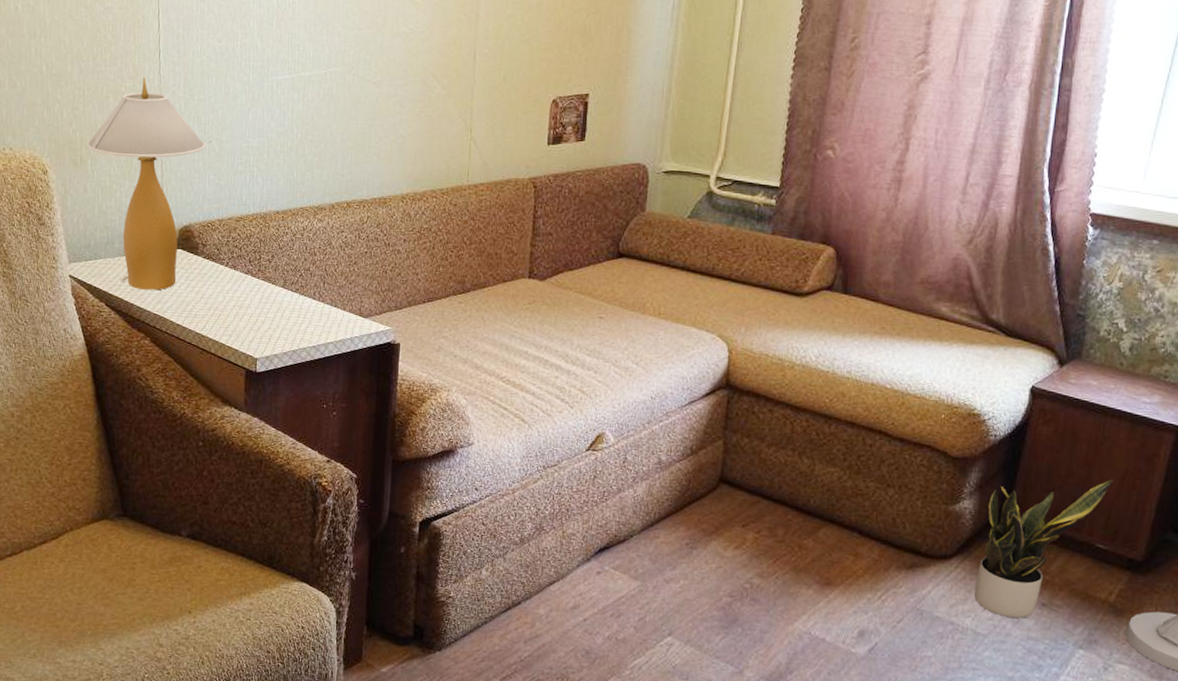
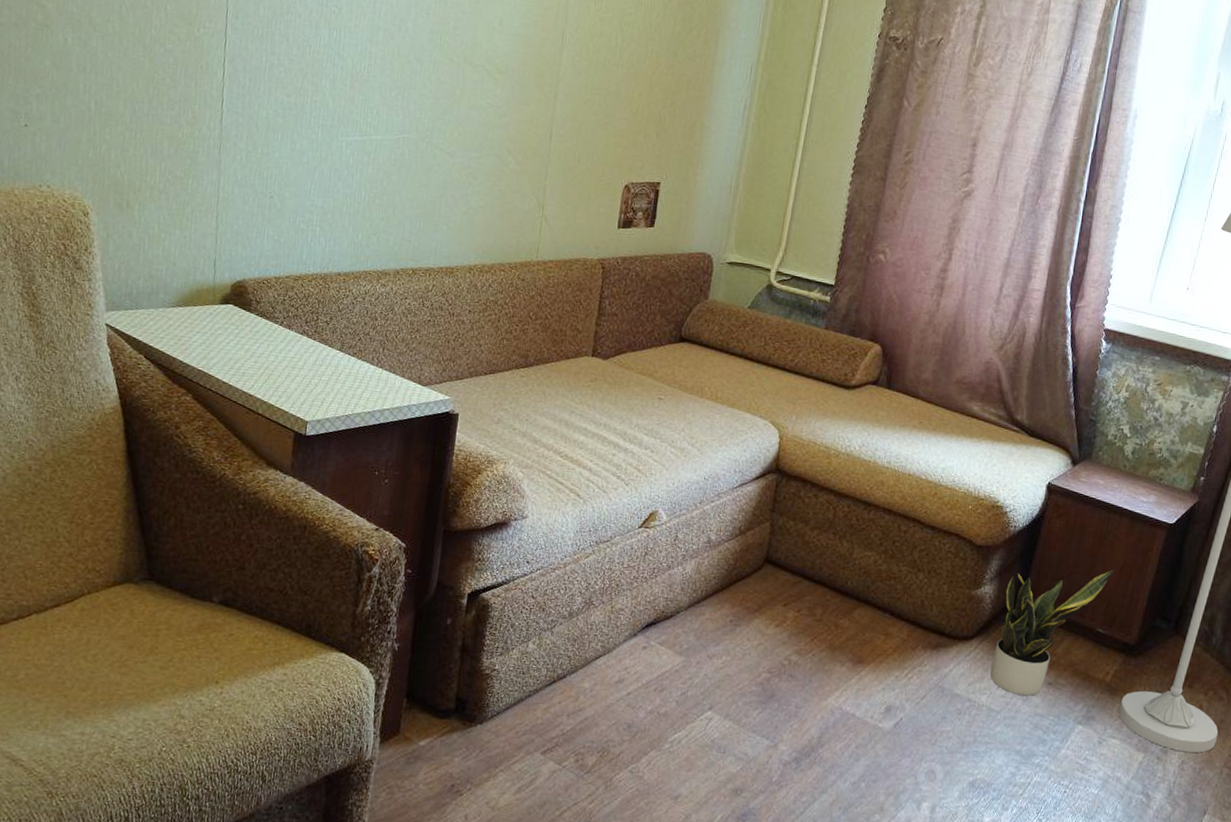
table lamp: present [86,76,207,290] -> none [134,124,267,346]

